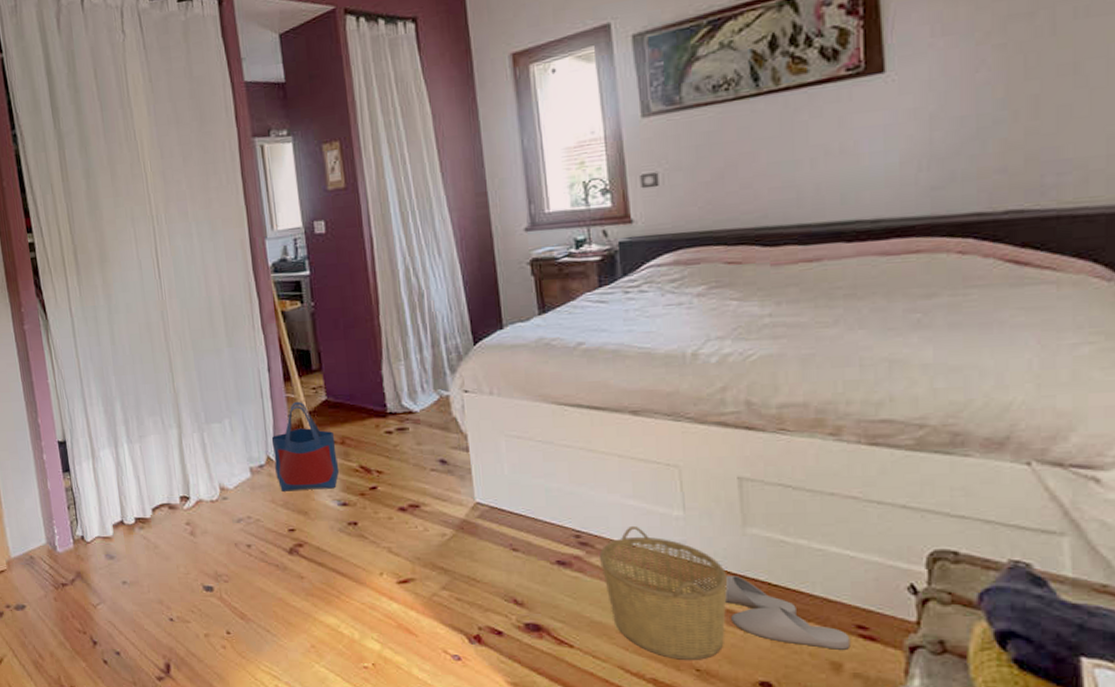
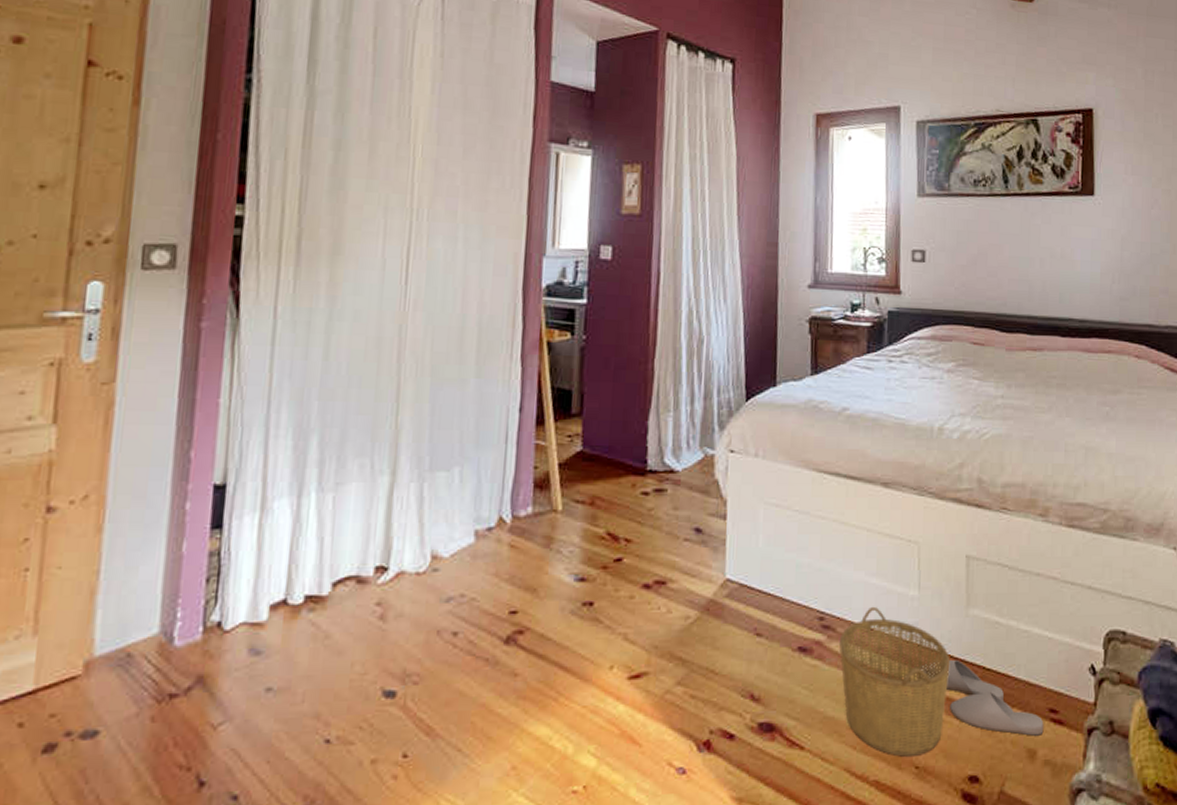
tote bag: present [271,401,340,492] -> none [506,450,584,562]

